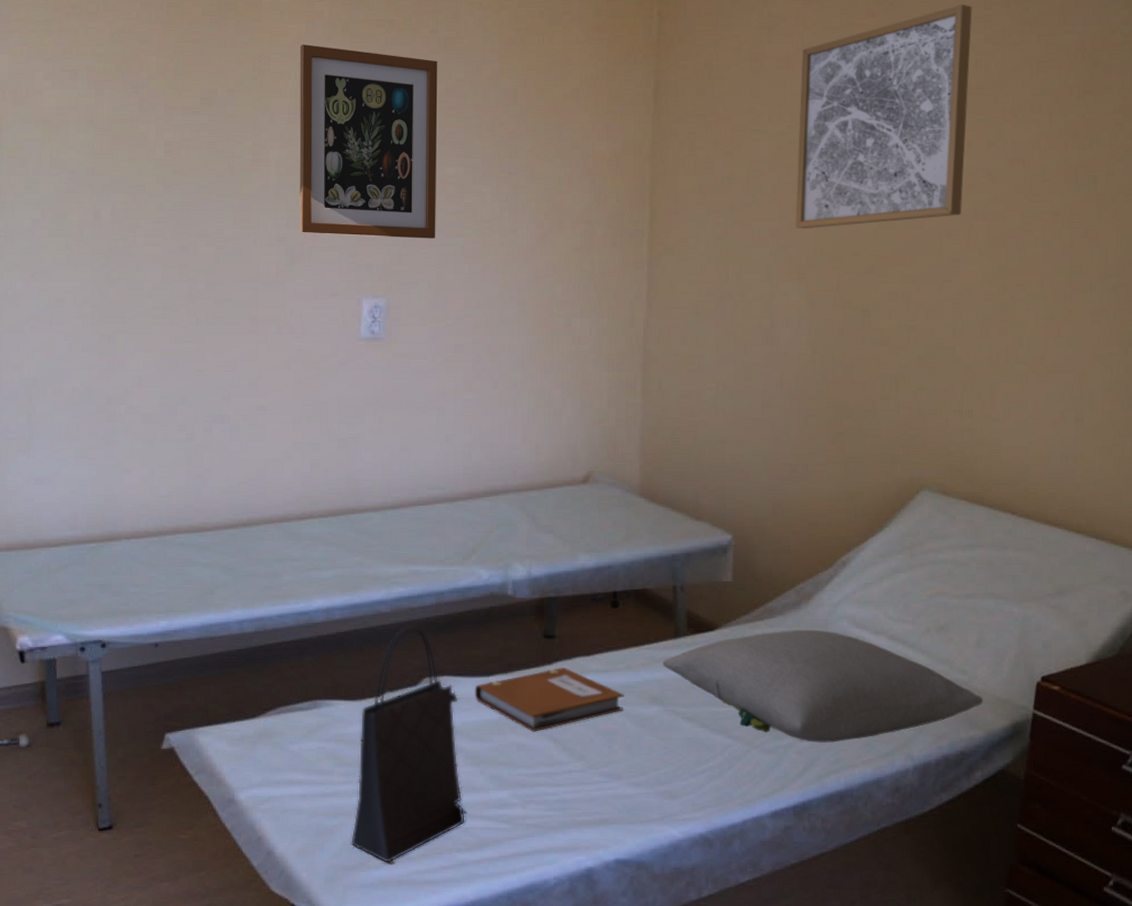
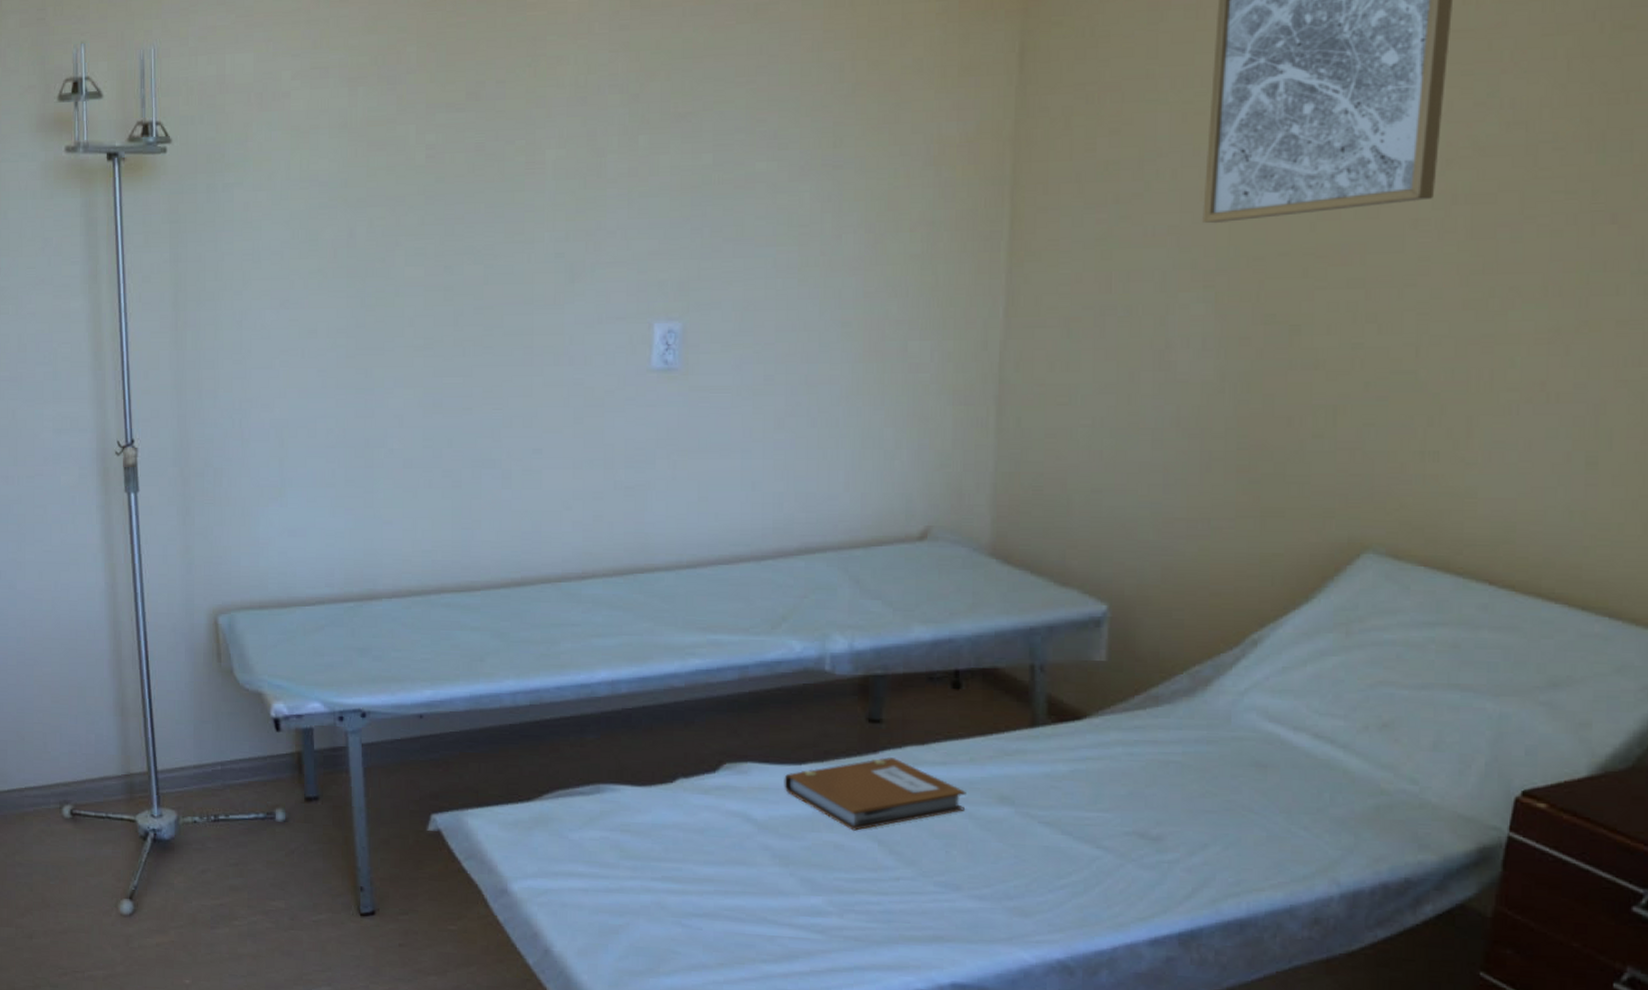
wall art: present [299,44,438,239] -> none [580,21,746,250]
handbag: present [351,626,465,863] -> none [638,703,771,971]
pillow: present [662,629,984,744] -> none [1014,721,1440,861]

